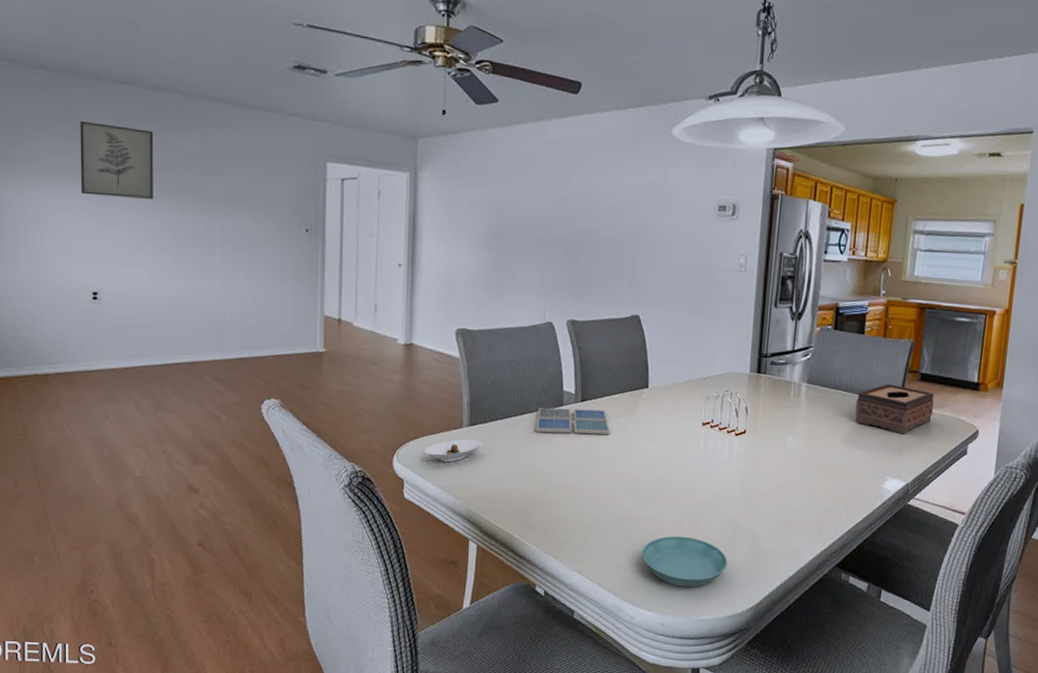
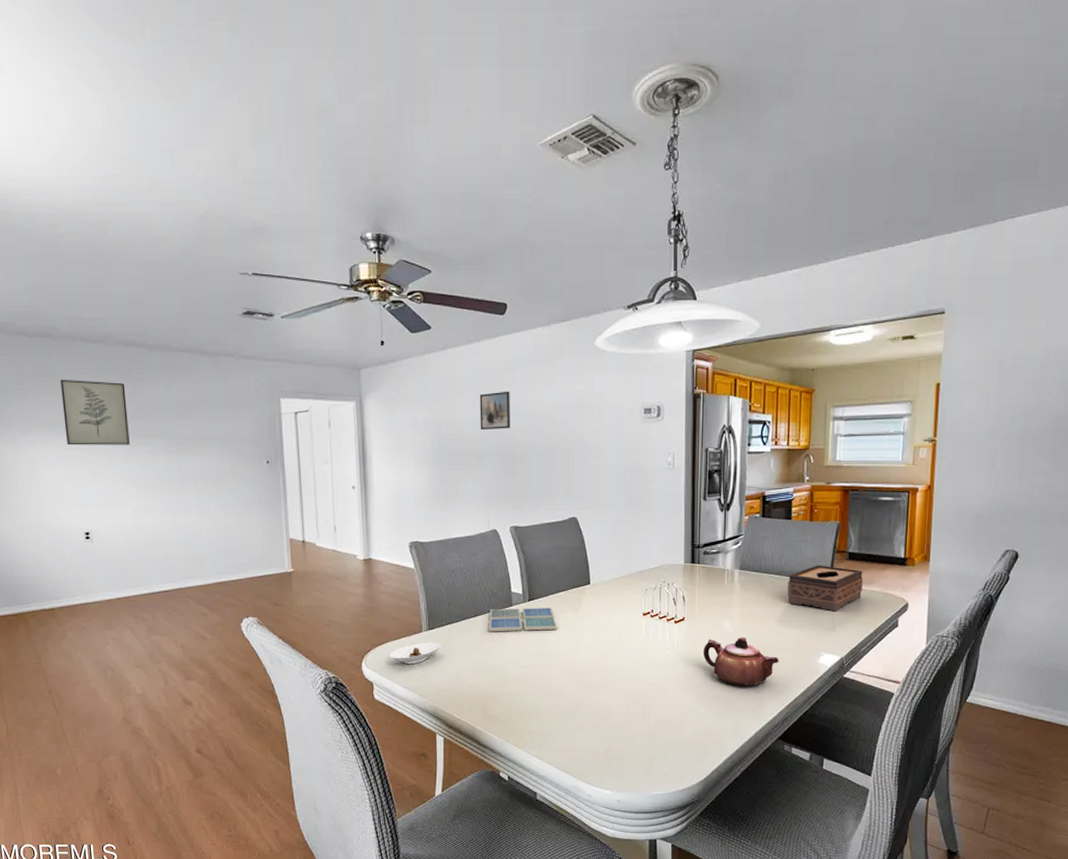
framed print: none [543,174,578,216] -> present [479,391,510,431]
saucer: present [641,536,728,587] -> none [595,719,676,766]
teapot: none [762,455,842,509] -> present [702,637,779,687]

